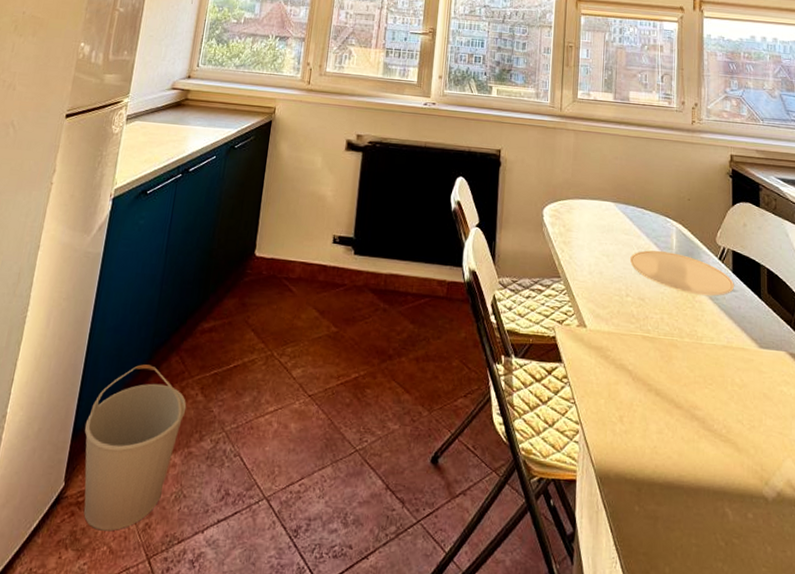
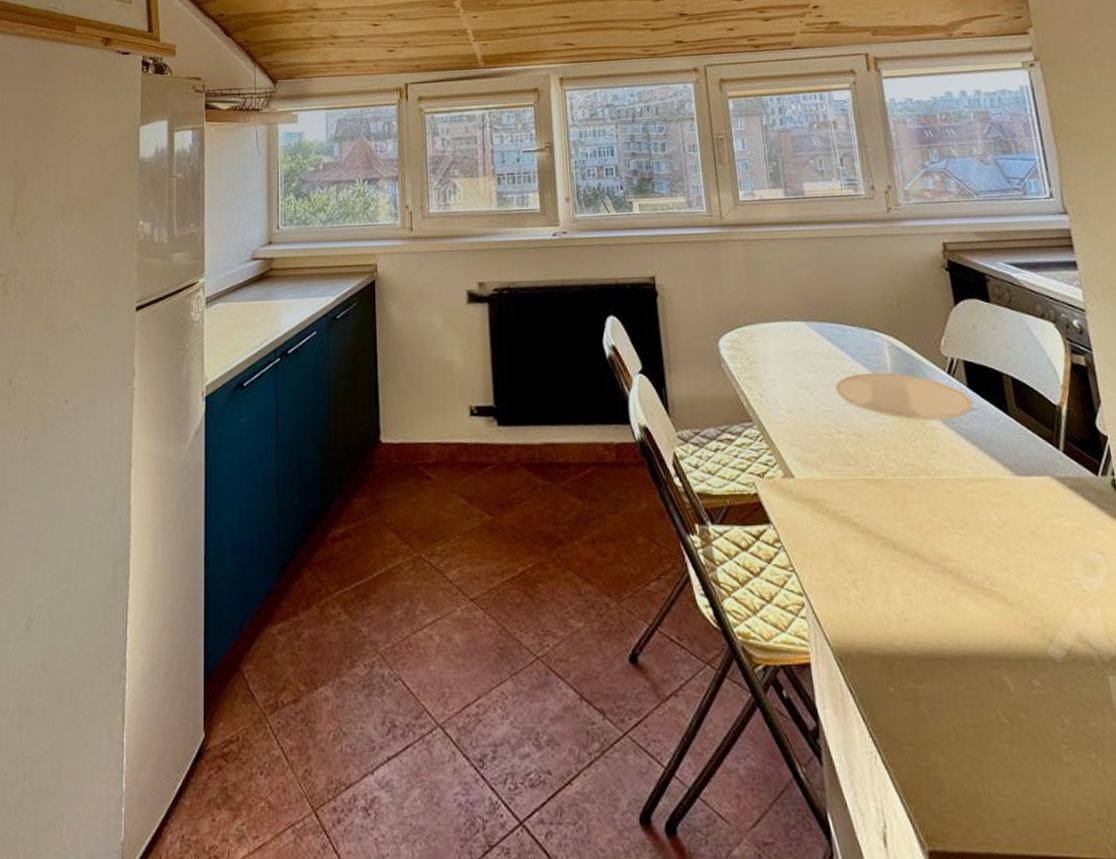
bucket: present [83,364,187,531] -> none [216,586,330,784]

